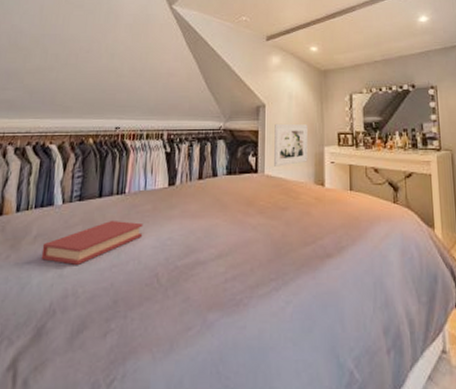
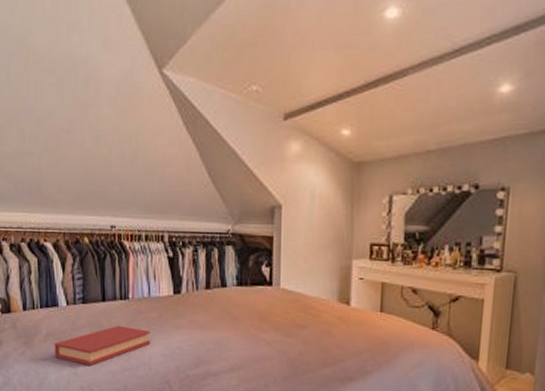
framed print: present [274,124,308,167] -> none [291,230,333,280]

